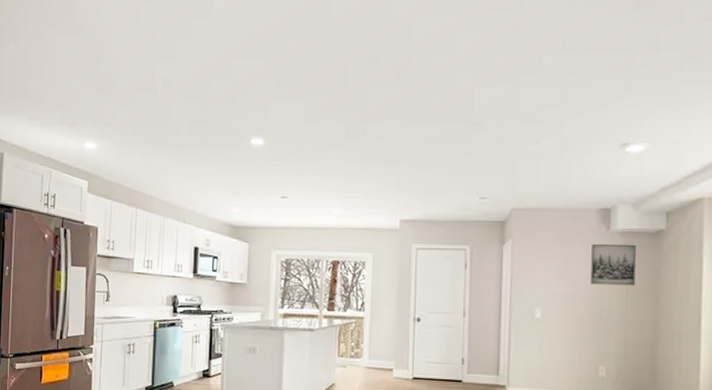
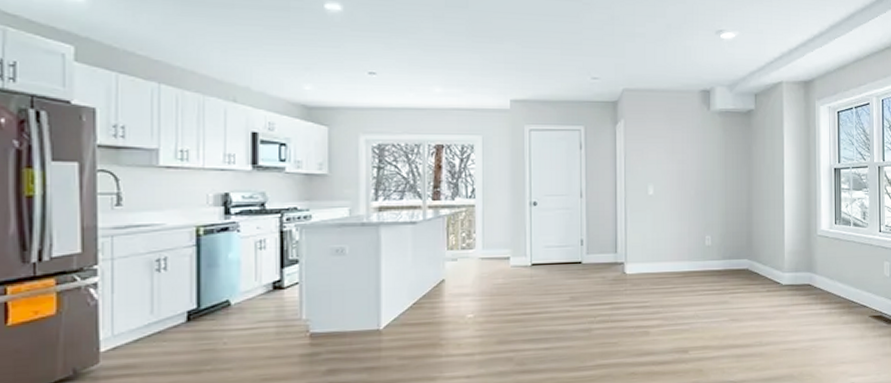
wall art: present [590,244,636,286] -> none [695,122,732,161]

